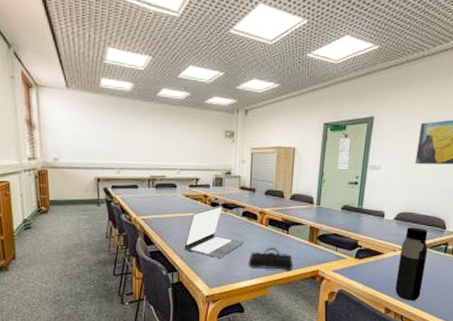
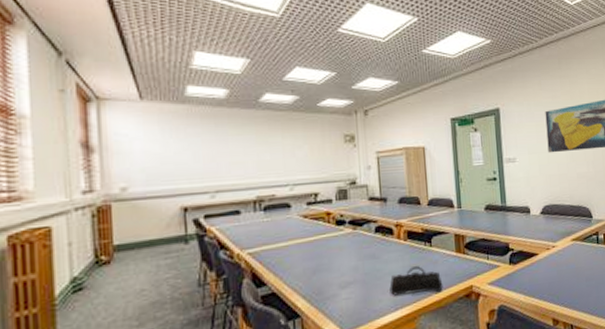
laptop: present [184,205,245,258] -> none [307,222,382,291]
water bottle: present [395,227,428,301] -> none [554,219,585,305]

